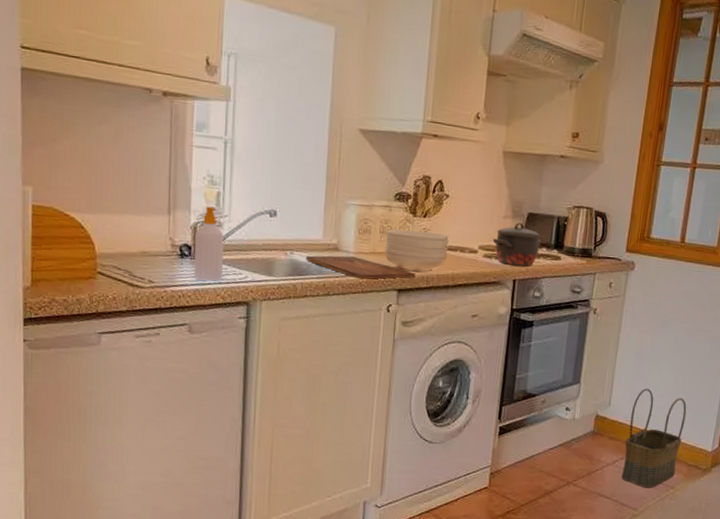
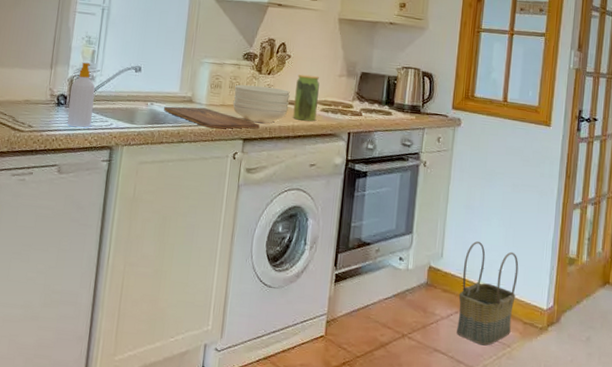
jar: none [452,216,482,269] -> present [293,74,320,122]
cooking pot: present [492,223,542,268] -> none [329,81,374,122]

